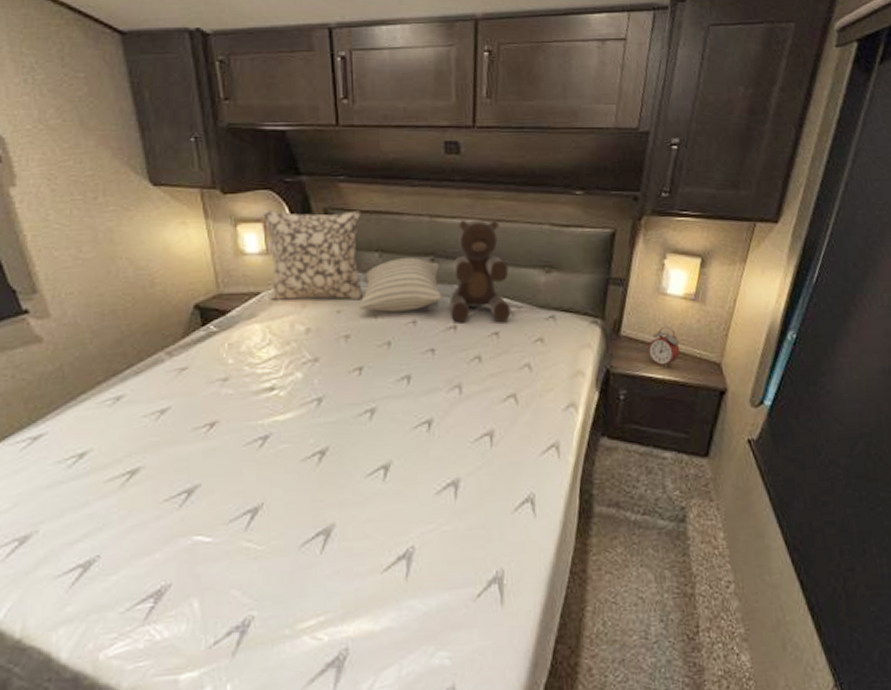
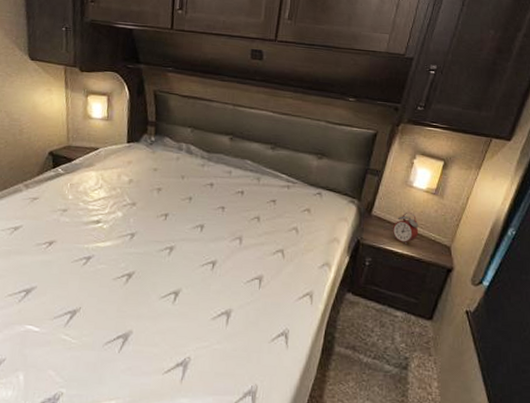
pillow: present [263,210,364,300] -> none [107,87,182,163]
pillow: present [359,258,442,312] -> none [171,134,236,176]
teddy bear: present [448,219,511,323] -> none [239,111,290,194]

